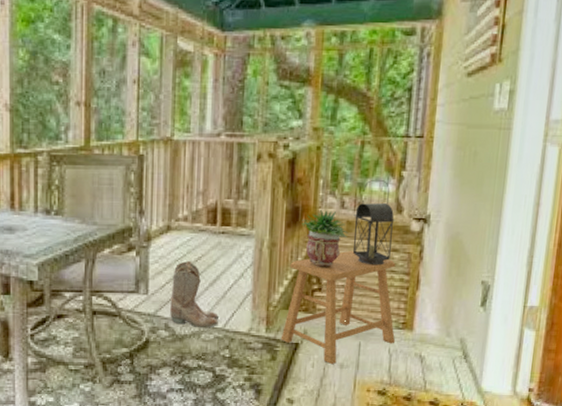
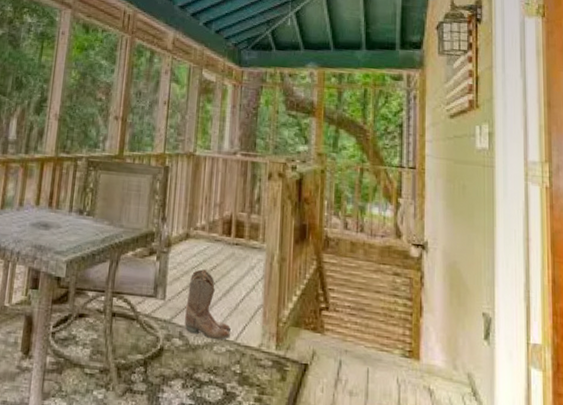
stool: present [280,250,396,365] -> none [290,270,402,391]
potted plant: present [301,209,349,266] -> none [309,228,352,285]
lantern: present [353,180,396,266] -> none [356,204,396,289]

